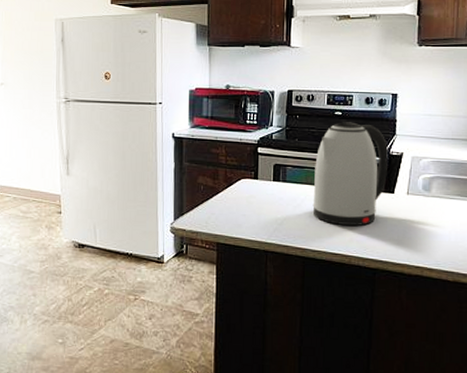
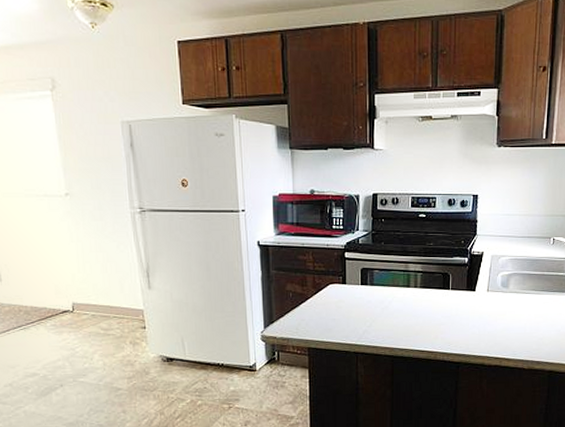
kettle: present [312,122,388,226] -> none [400,224,469,324]

